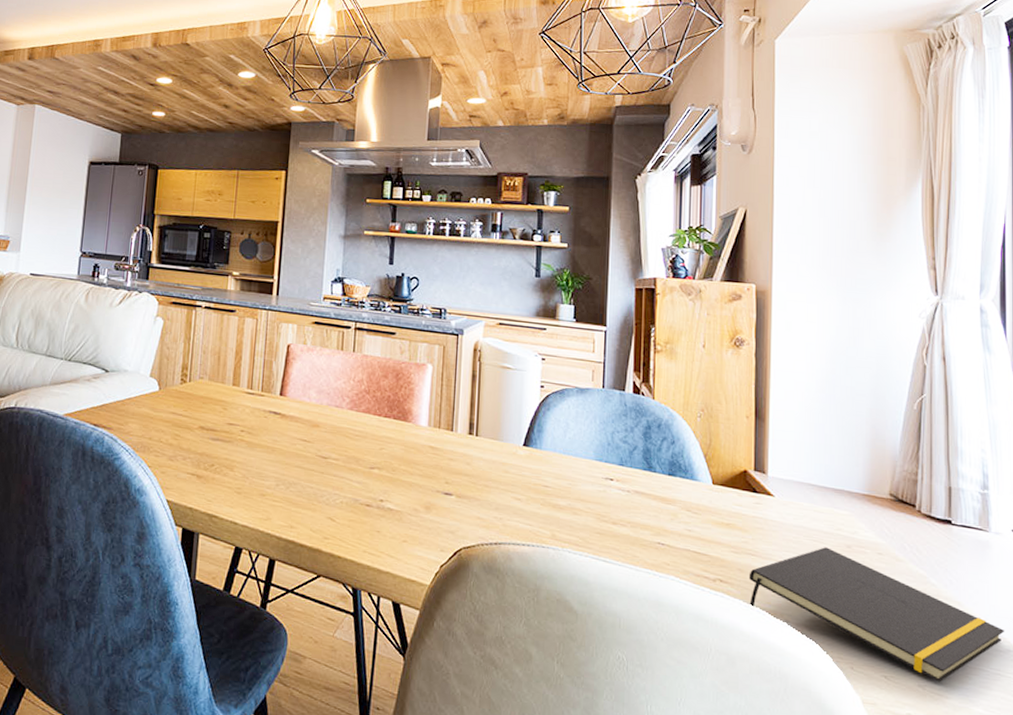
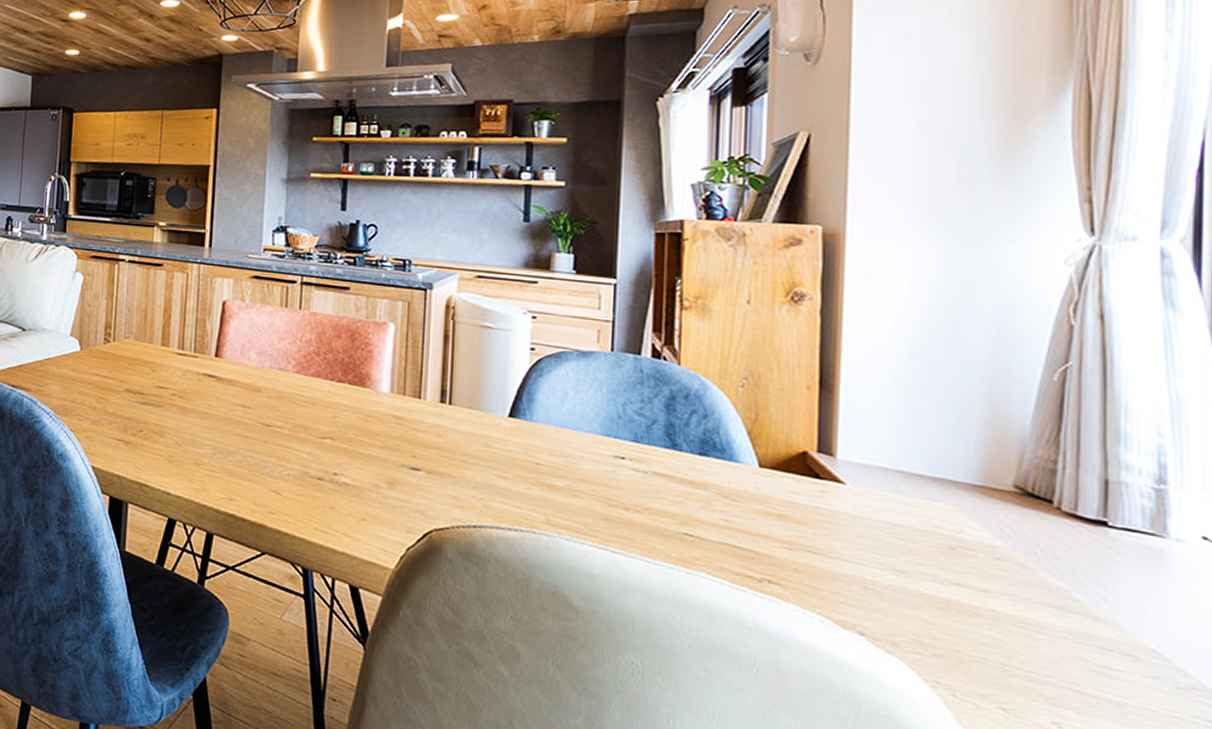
notepad: present [748,547,1005,683] -> none [807,547,1188,721]

